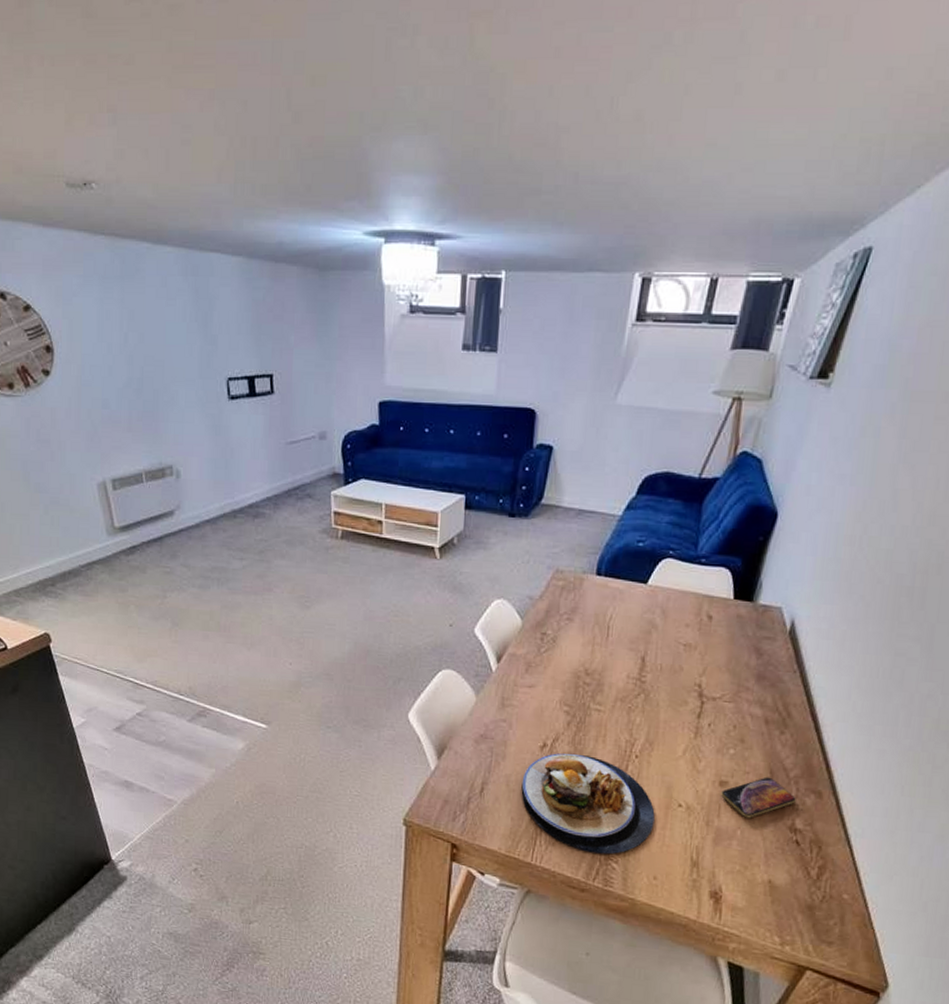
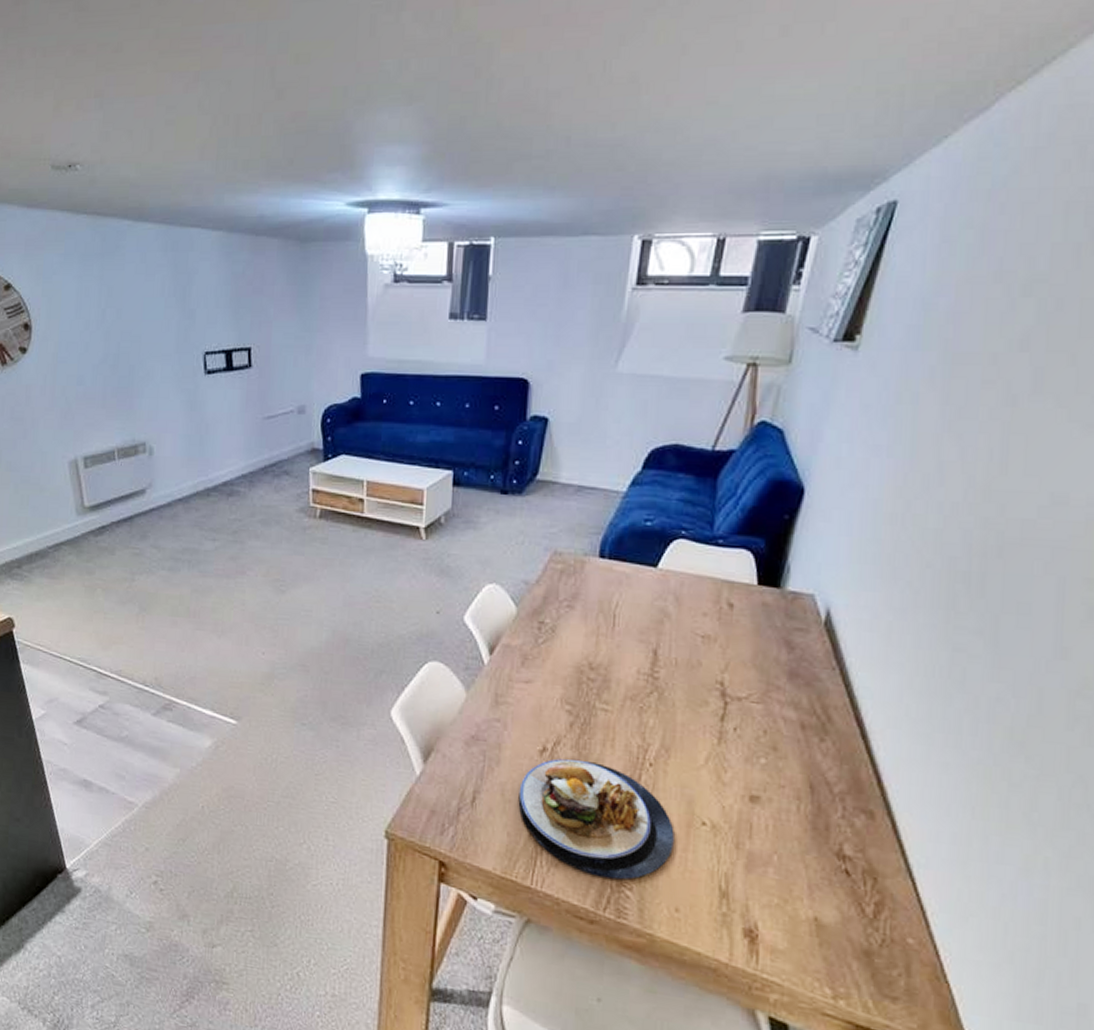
smartphone: present [721,776,796,819] -> none [752,791,843,842]

